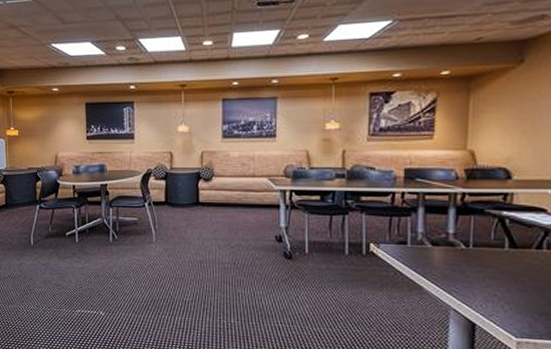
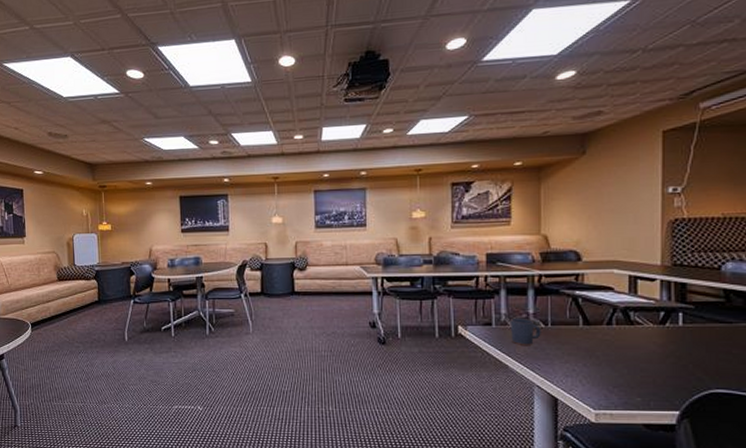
mug: none [427,237,462,267] -> present [509,317,541,345]

